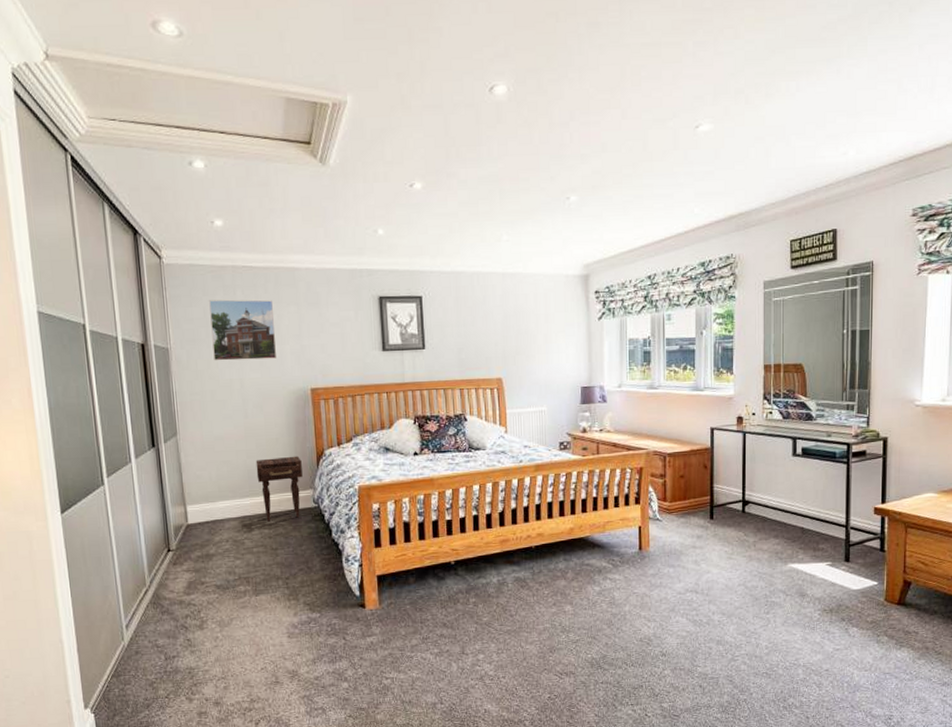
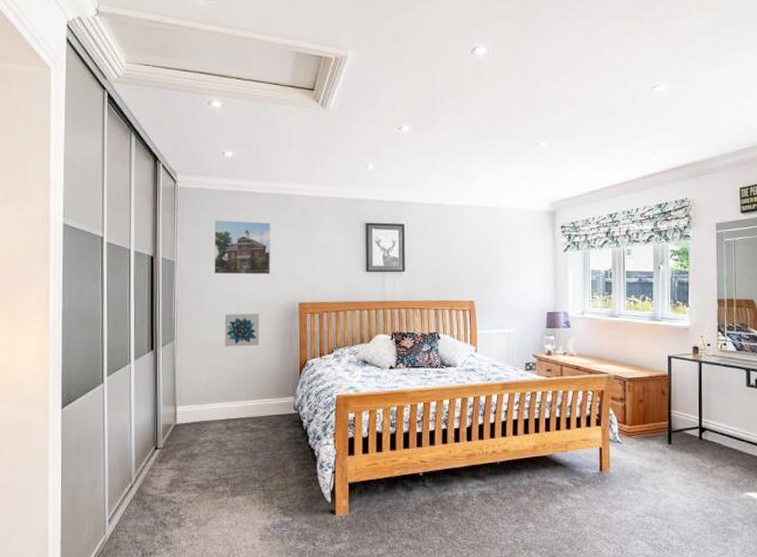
wall art: none [229,401,270,440] -> present [224,313,259,347]
nightstand: present [255,456,303,522] -> none [243,364,286,425]

